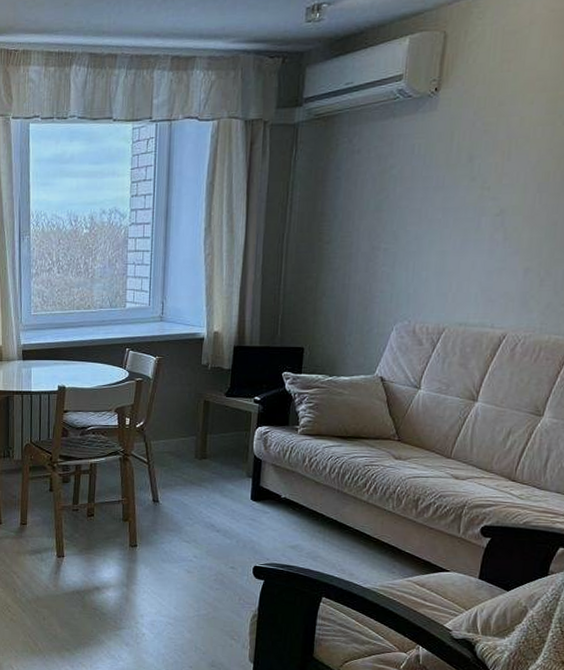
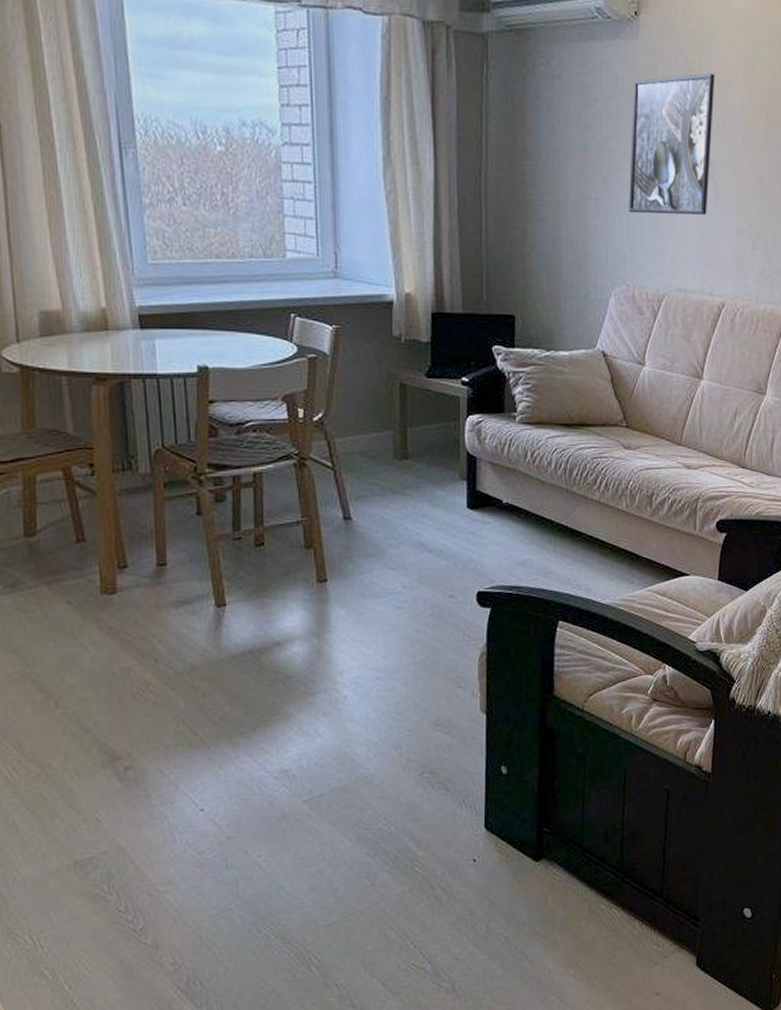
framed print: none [416,132,513,260] -> present [629,73,715,216]

